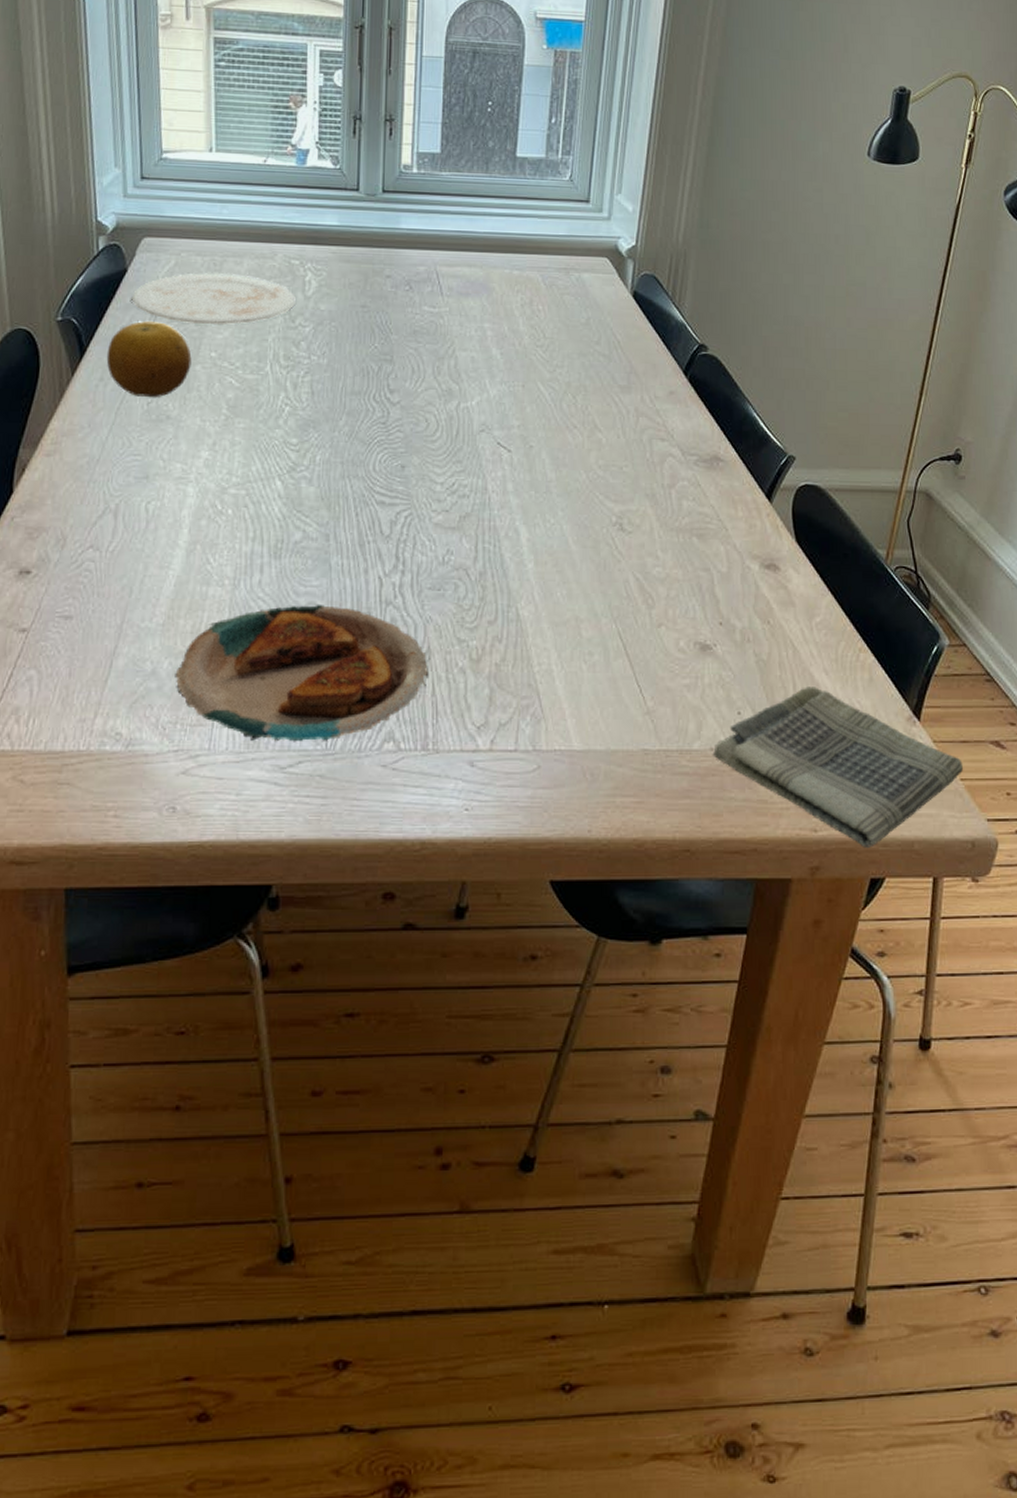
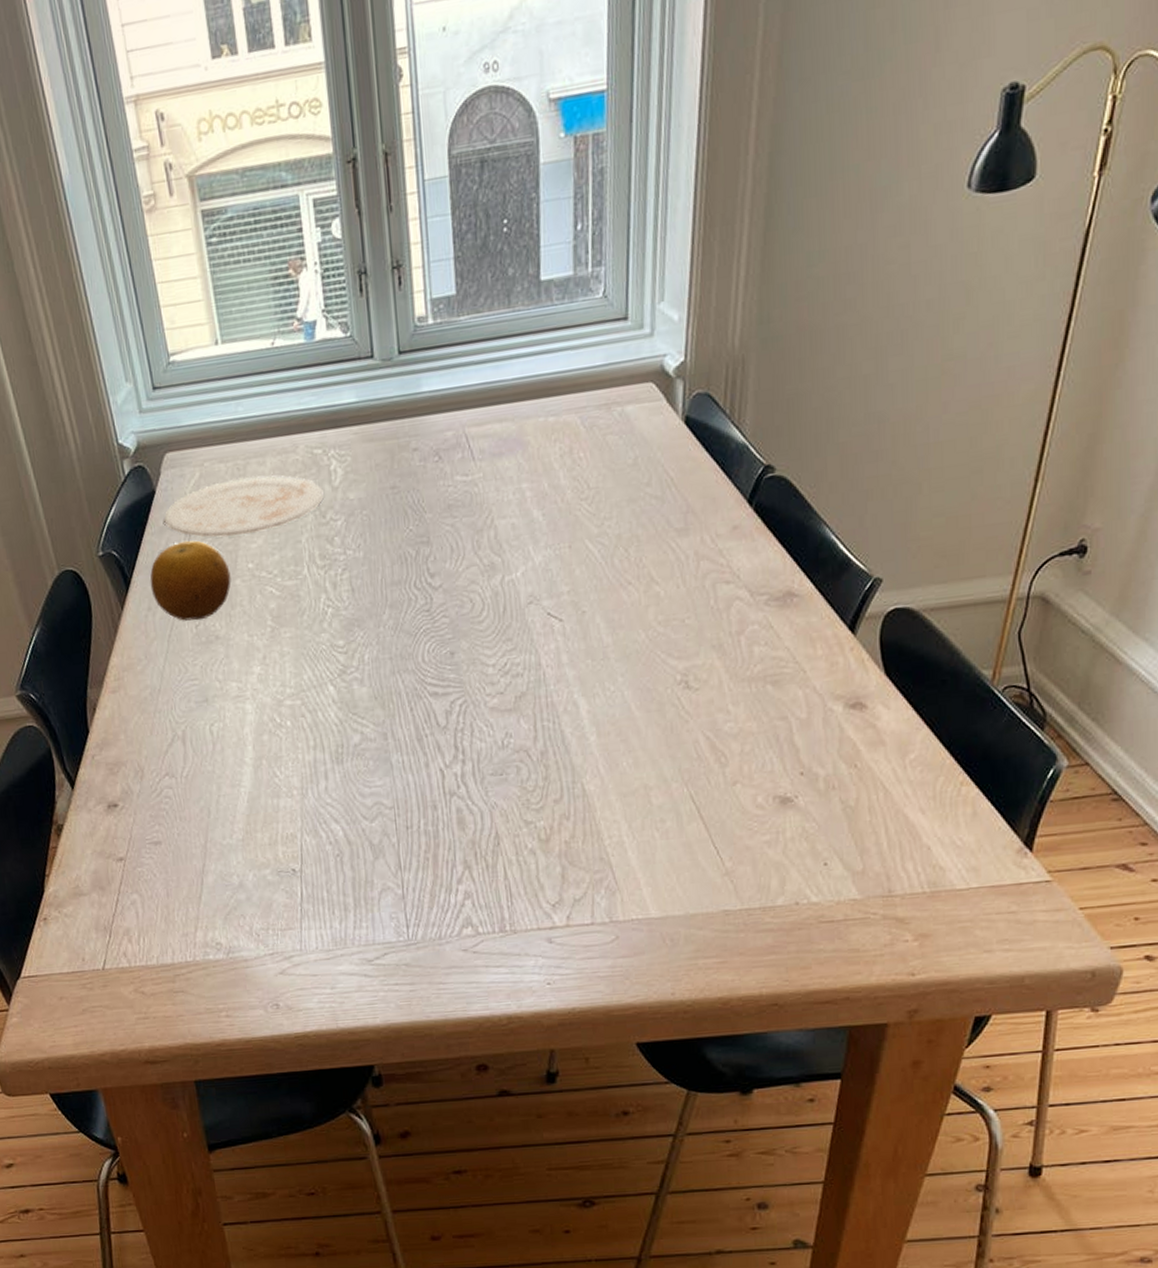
plate: present [175,605,429,742] -> none [260,803,500,938]
dish towel: present [713,687,963,848] -> none [799,828,1082,987]

